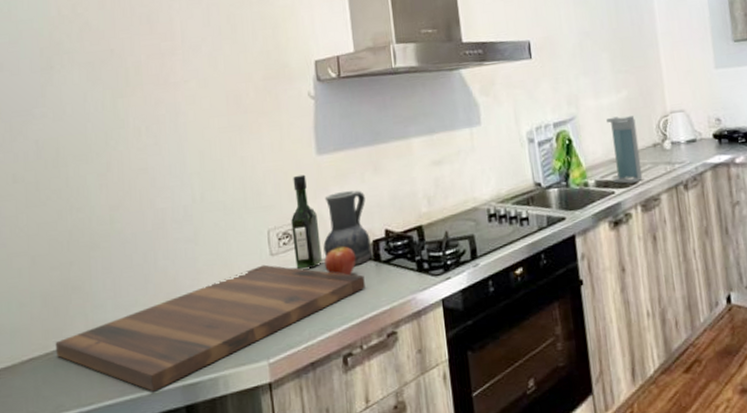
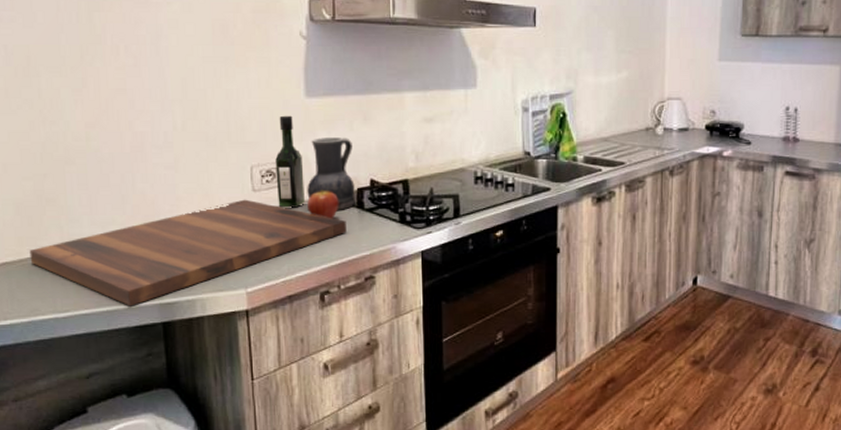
soap dispenser: present [606,116,643,184] -> none [602,96,632,163]

